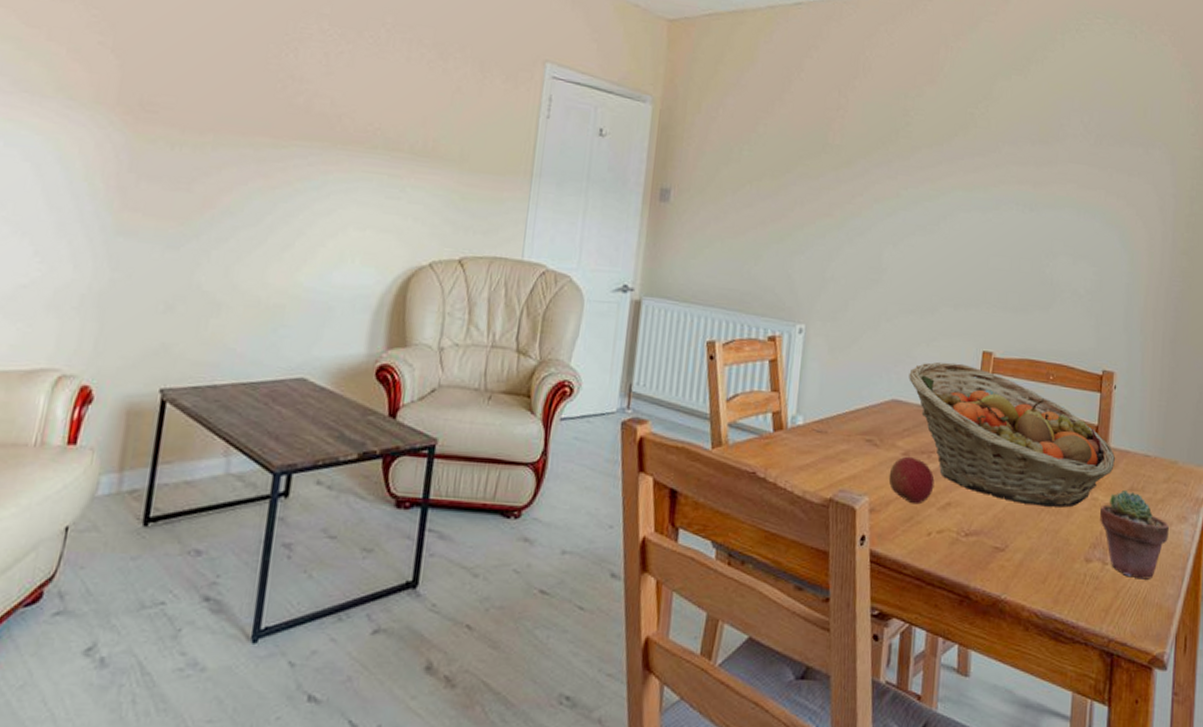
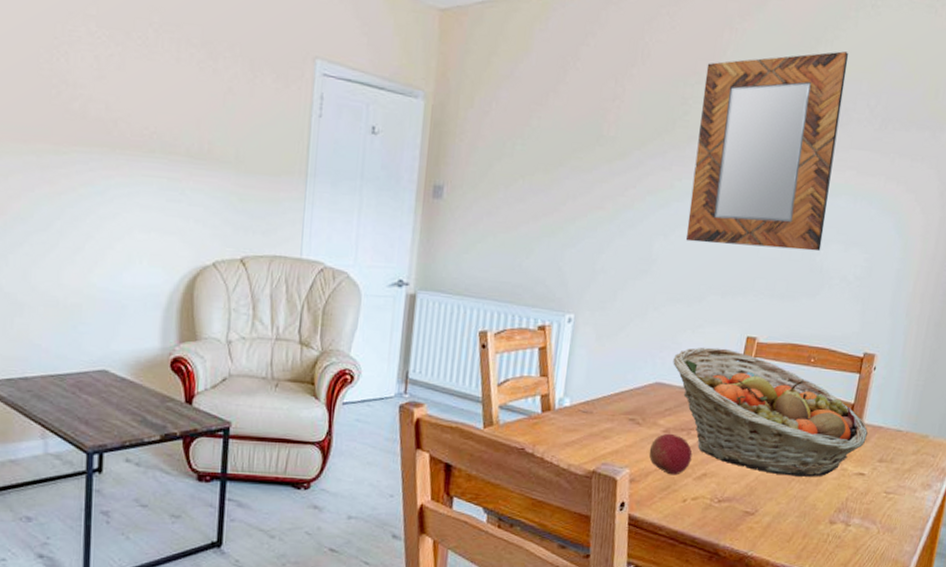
home mirror: none [914,70,1059,264] -> present [686,51,849,252]
potted succulent: present [1100,490,1169,580] -> none [847,462,913,539]

